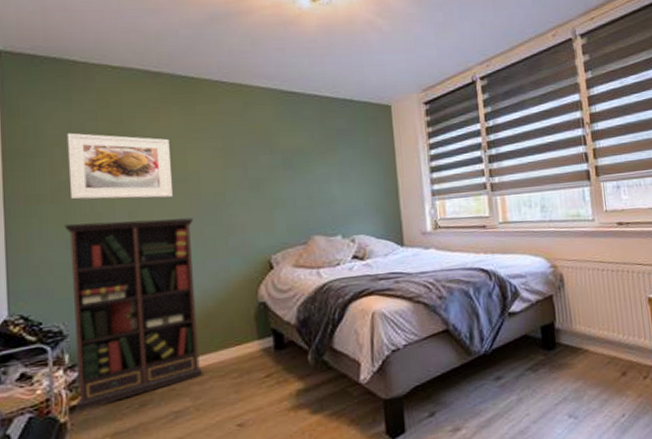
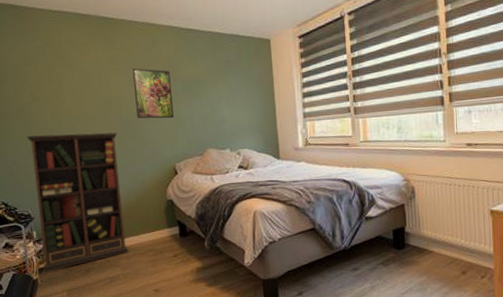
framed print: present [66,132,174,200] -> none [24,64,102,117]
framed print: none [217,137,270,200] -> present [133,68,174,119]

